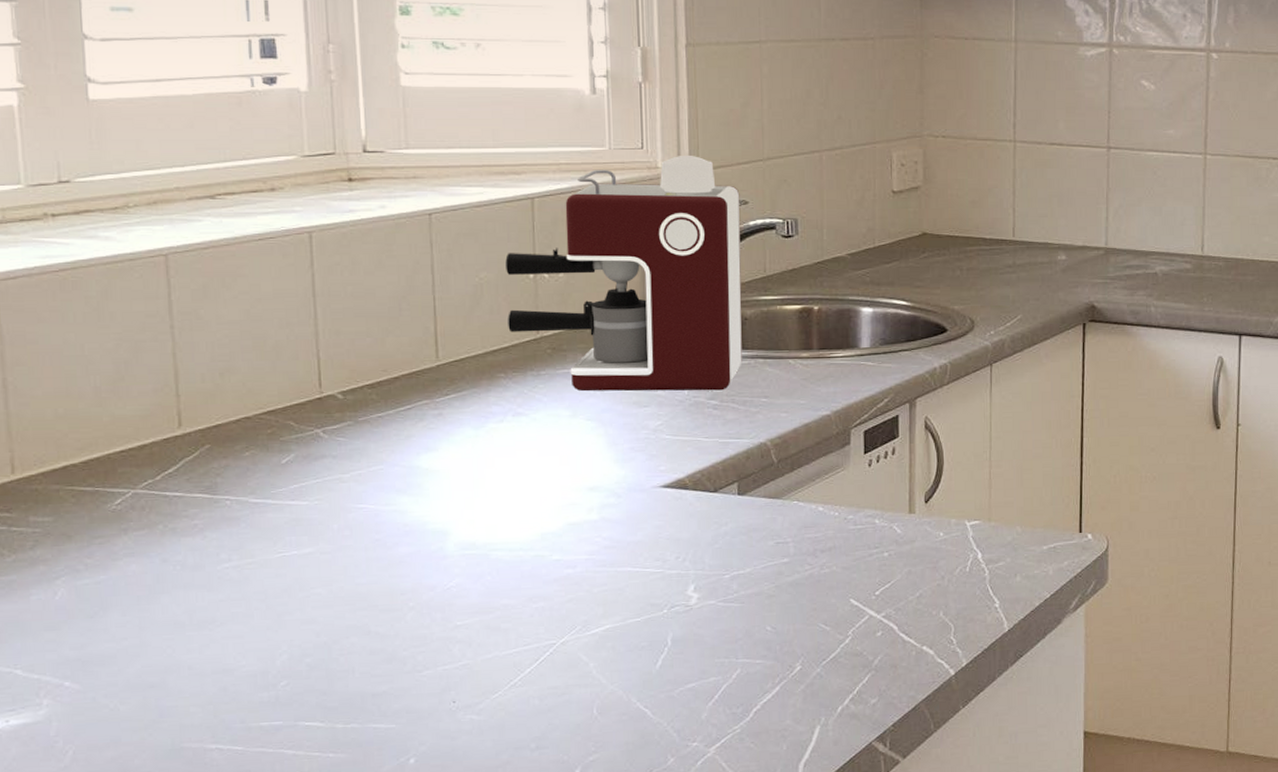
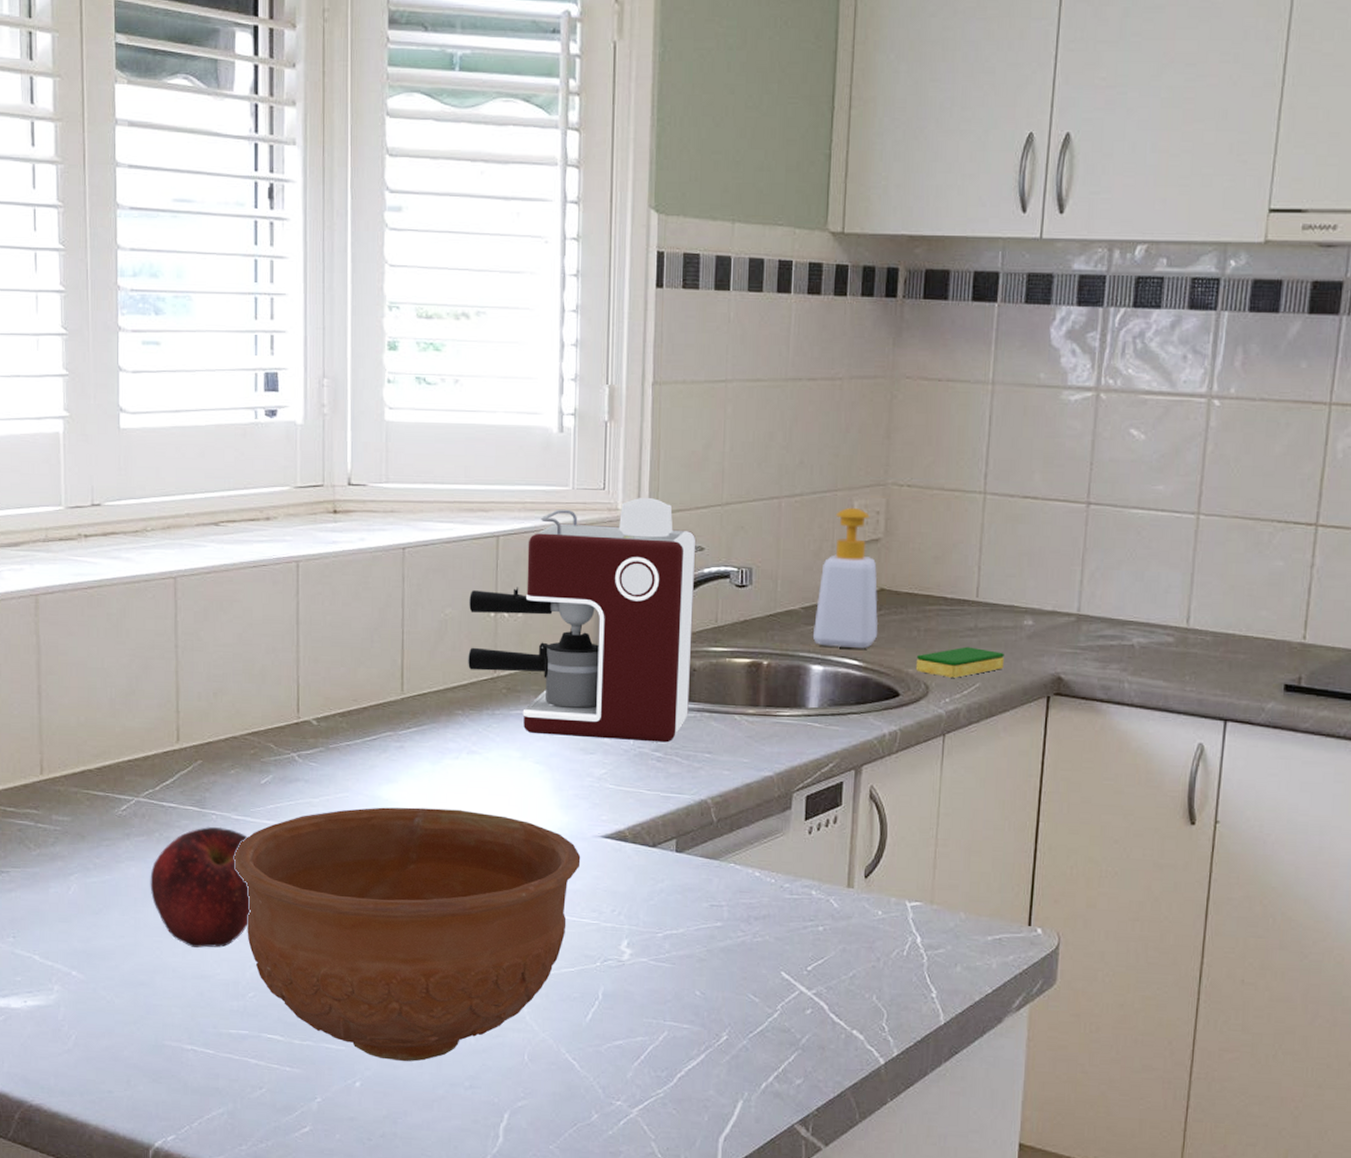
apple: none [155,512,278,641] -> present [150,826,251,948]
bowl: none [255,472,641,732] -> present [234,807,581,1062]
soap bottle: none [860,158,923,290] -> present [812,507,879,649]
dish sponge: none [960,282,1042,312] -> present [915,646,1004,678]

